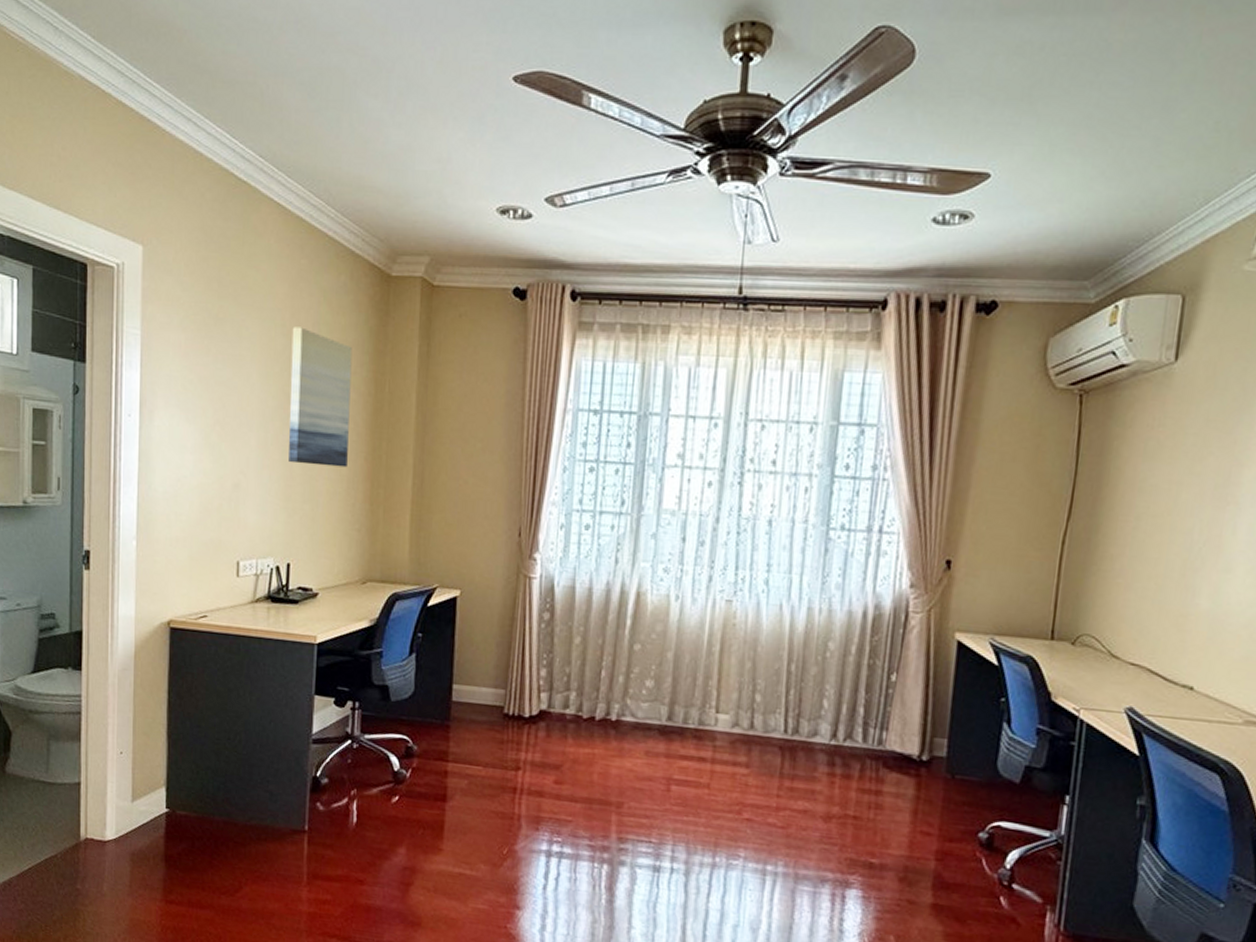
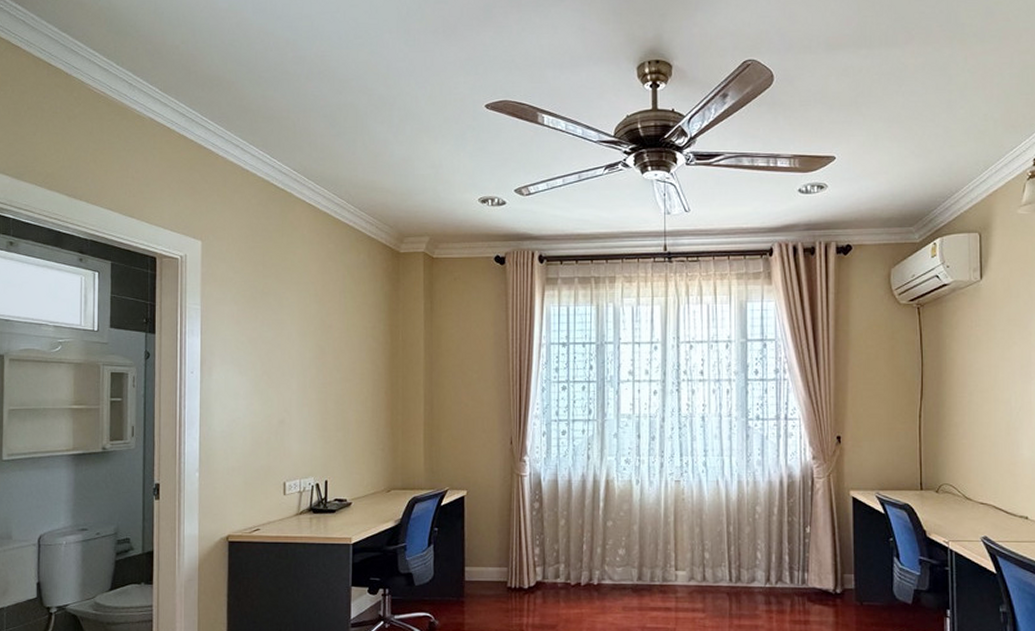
wall art: present [289,326,353,468] -> none [323,295,372,401]

